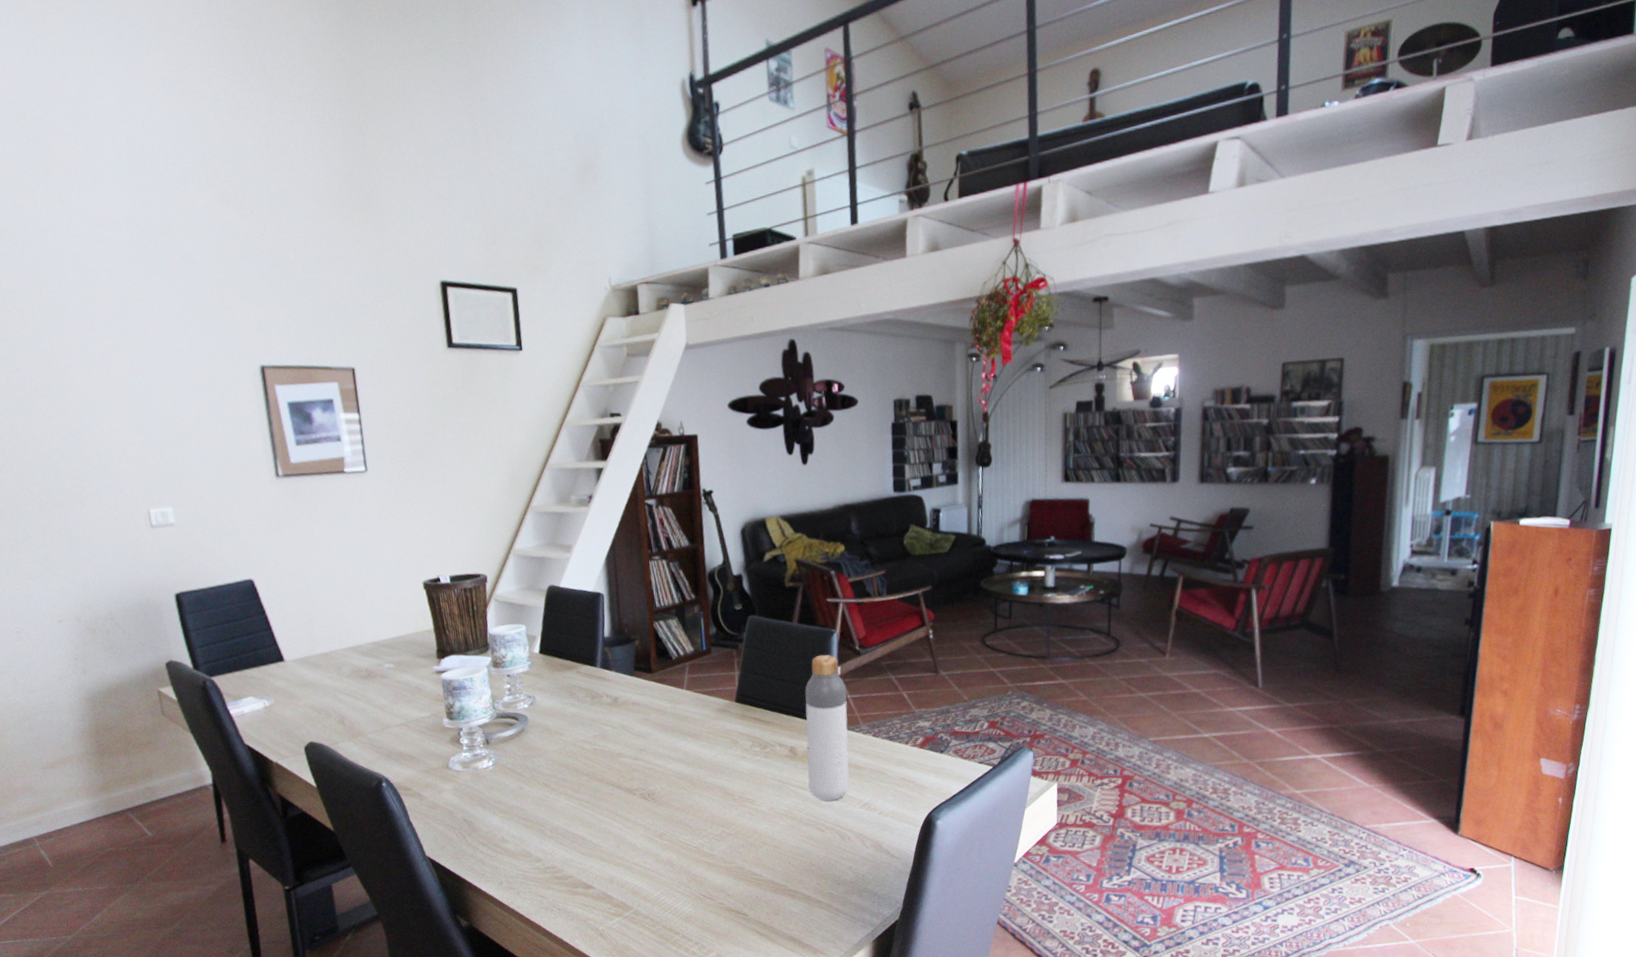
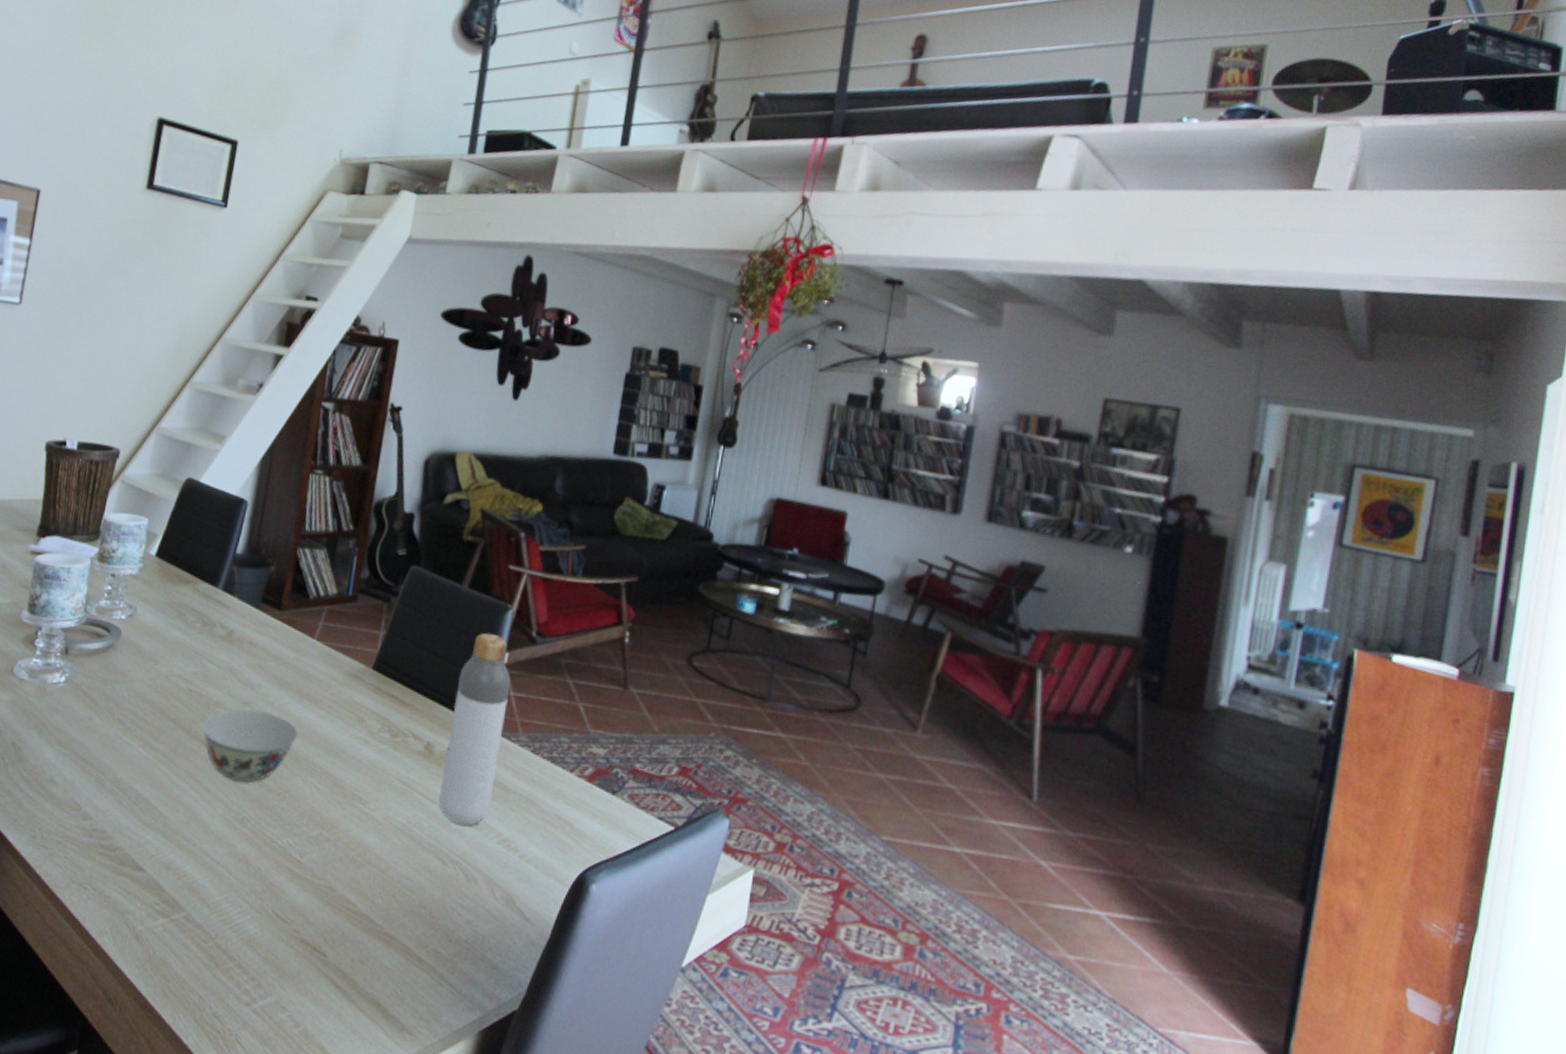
bowl: none [611,752,689,808] -> present [202,709,298,782]

